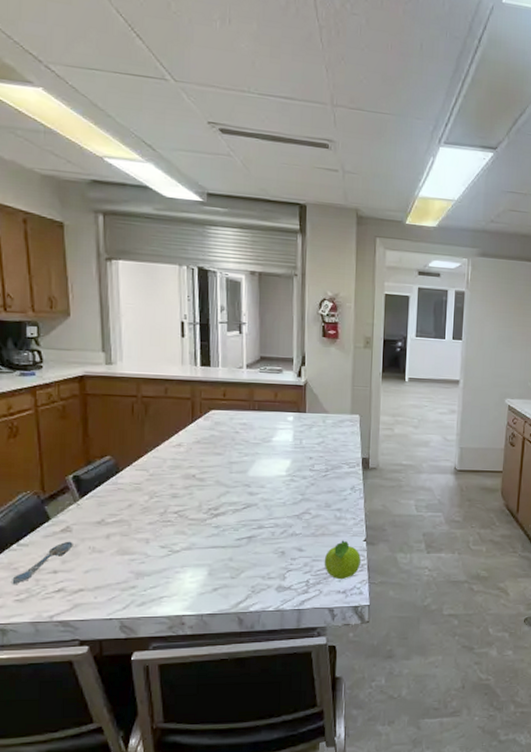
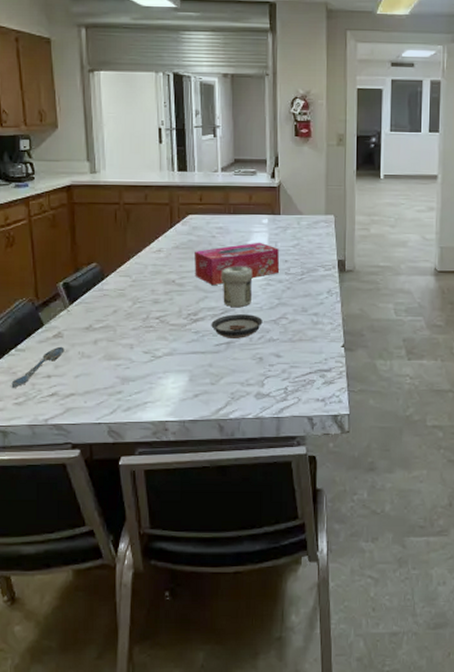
tissue box: none [216,438,304,480] -> present [195,242,280,285]
saucer: none [232,509,286,533] -> present [211,314,263,338]
jar: none [244,462,277,502] -> present [222,266,253,307]
fruit: present [324,540,361,579] -> none [302,346,339,386]

